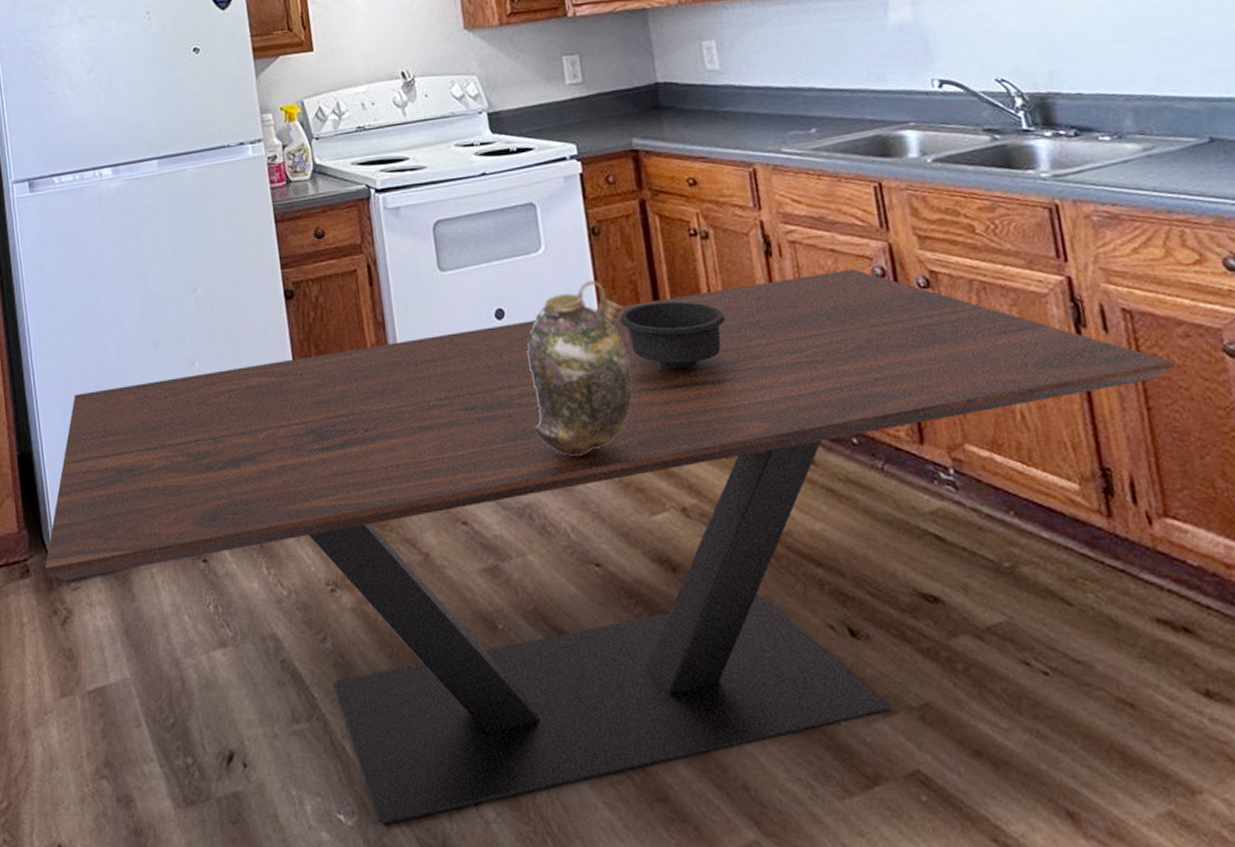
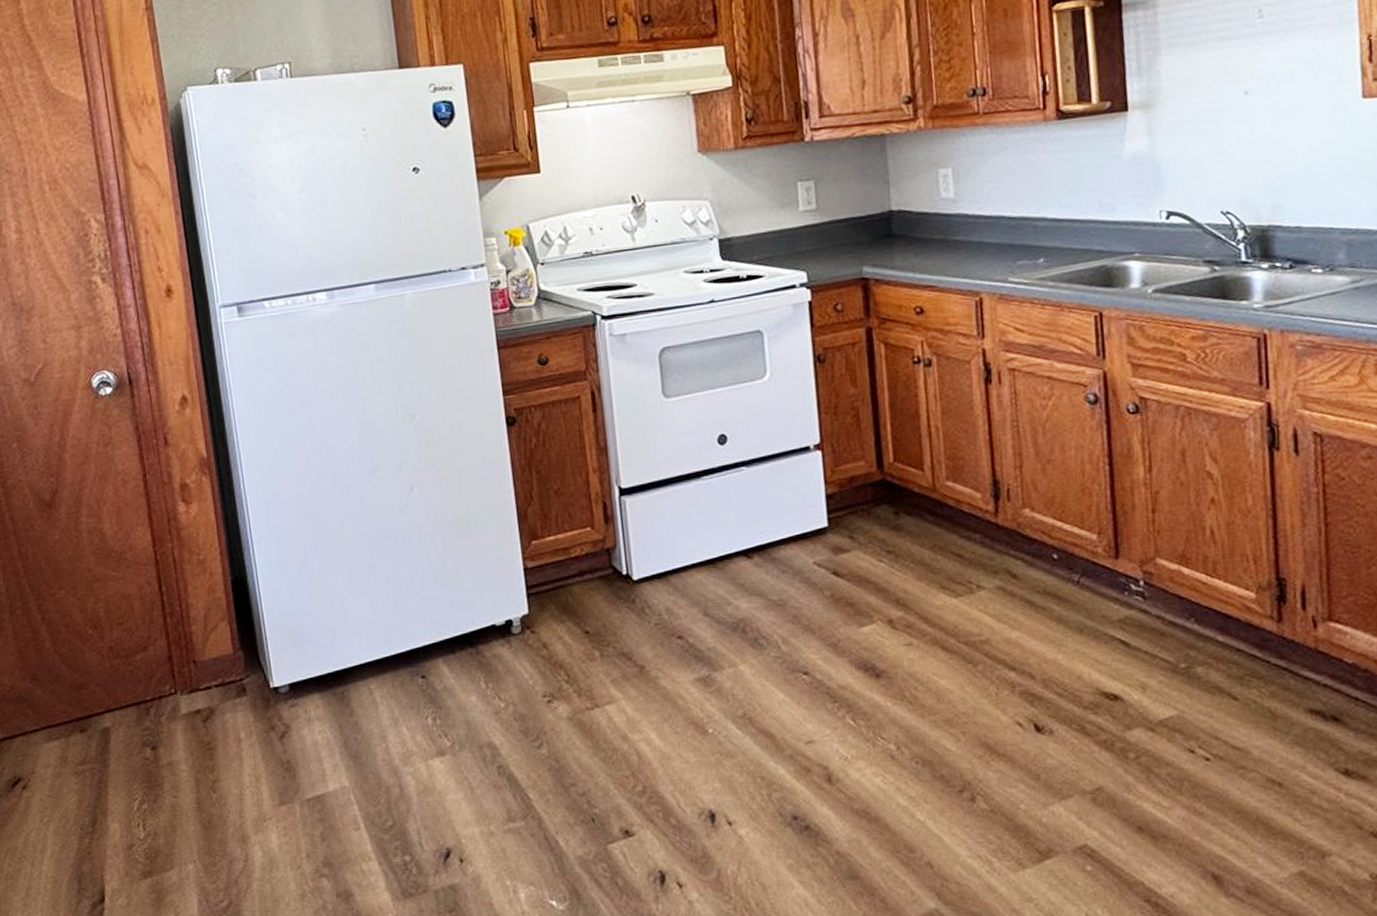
dining table: present [45,268,1175,825] -> none [261,395,1355,908]
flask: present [527,280,632,456] -> none [747,406,848,574]
bowl: present [619,301,726,368] -> none [840,426,942,491]

